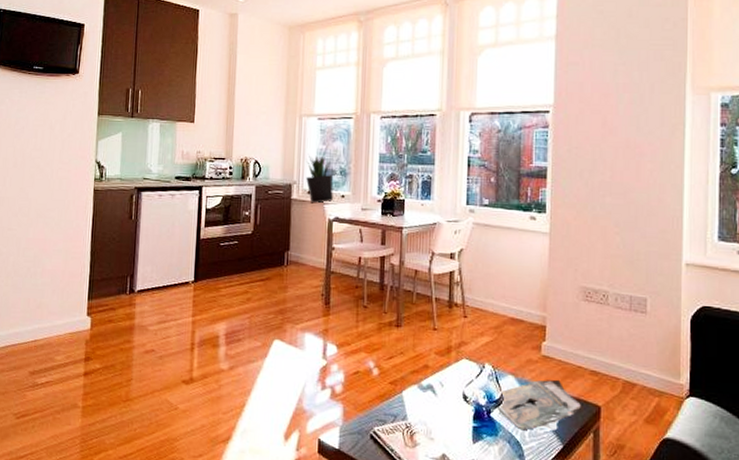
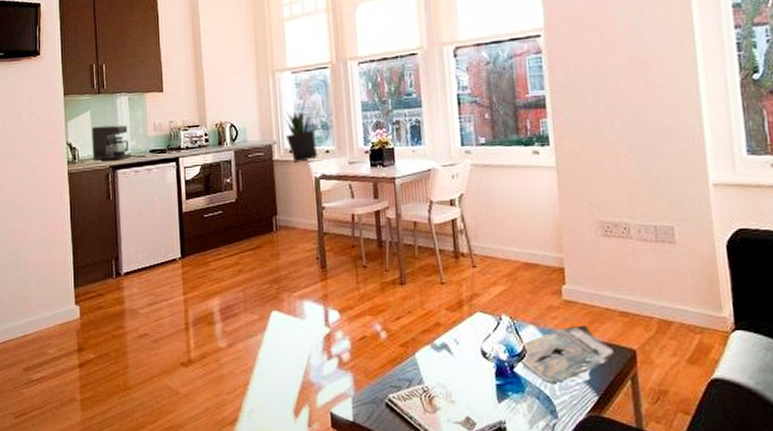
coffee maker: none [119,148,157,183] -> present [91,124,131,161]

